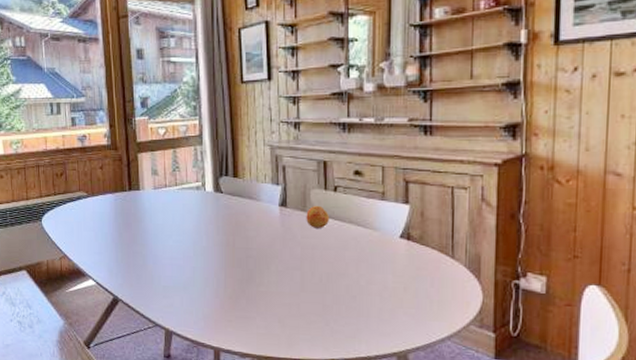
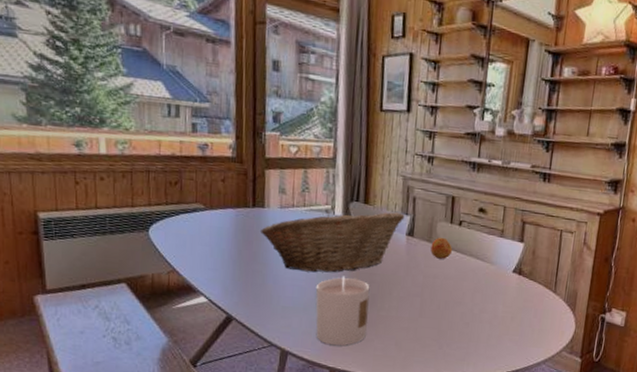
fruit basket: none [137,182,276,251] -> present [259,210,405,273]
candle: none [193,252,247,325] -> present [315,275,370,346]

